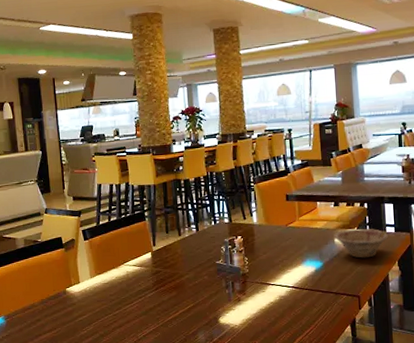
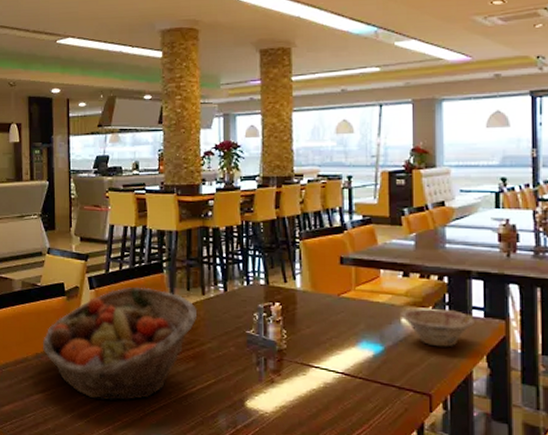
fruit basket: none [46,234,176,333] -> present [42,287,198,401]

